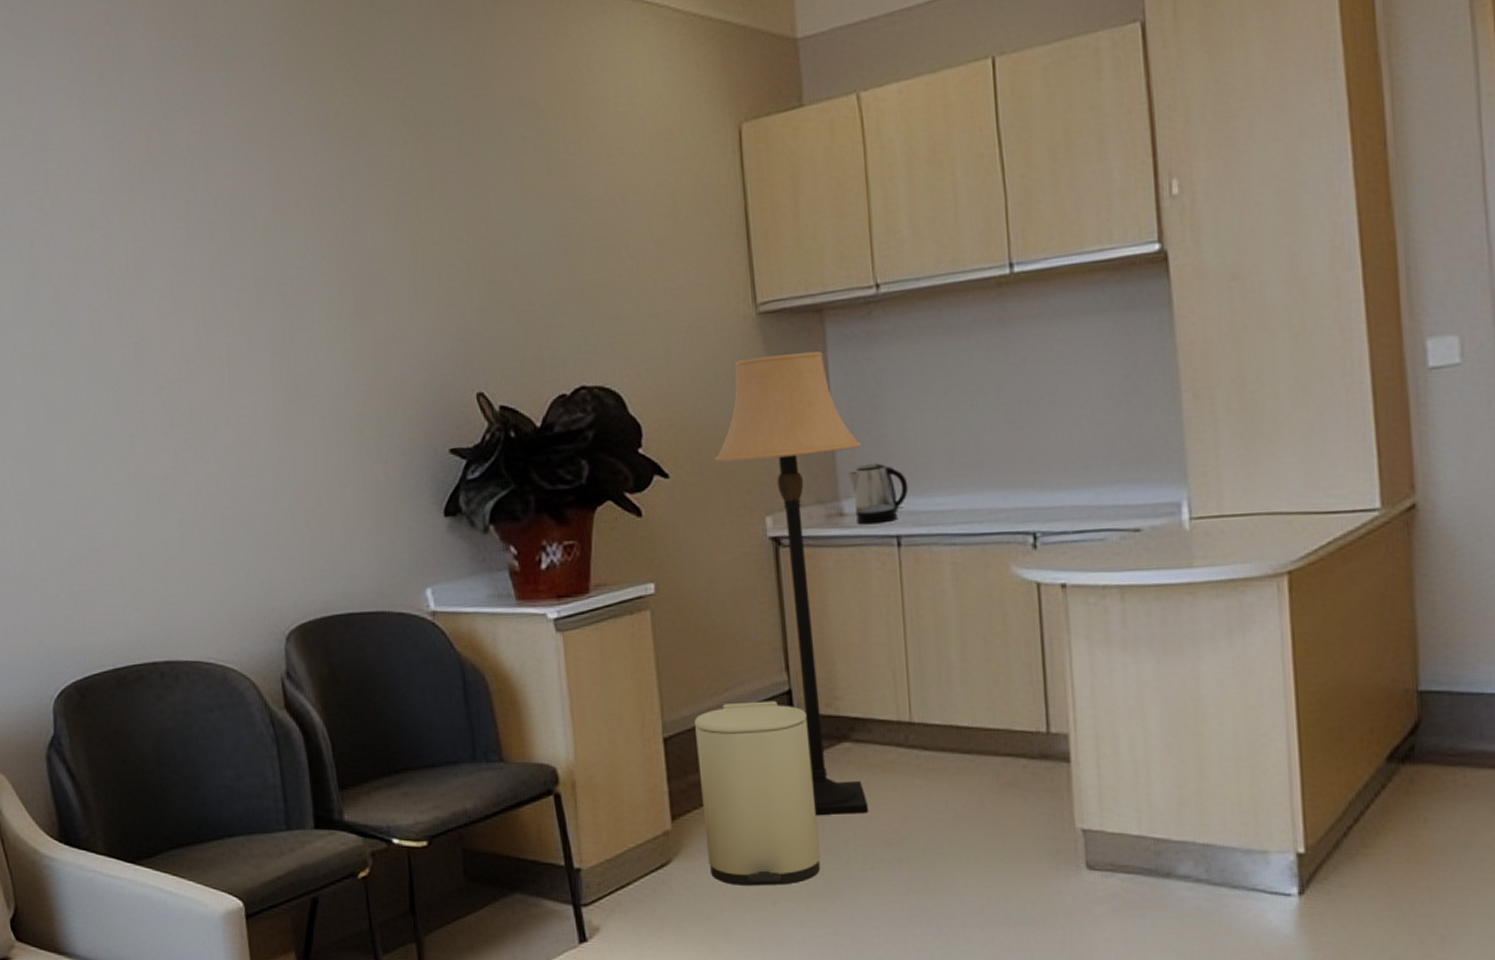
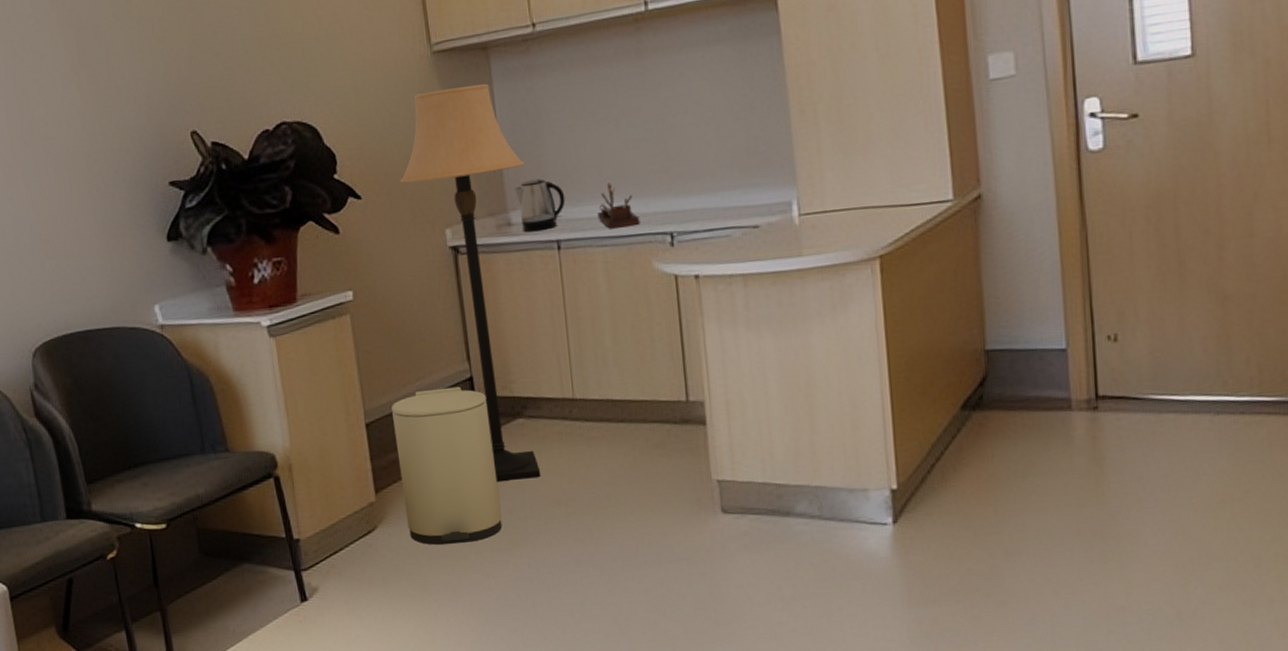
desk organizer: none [946,471,997,527] -> present [597,183,641,230]

